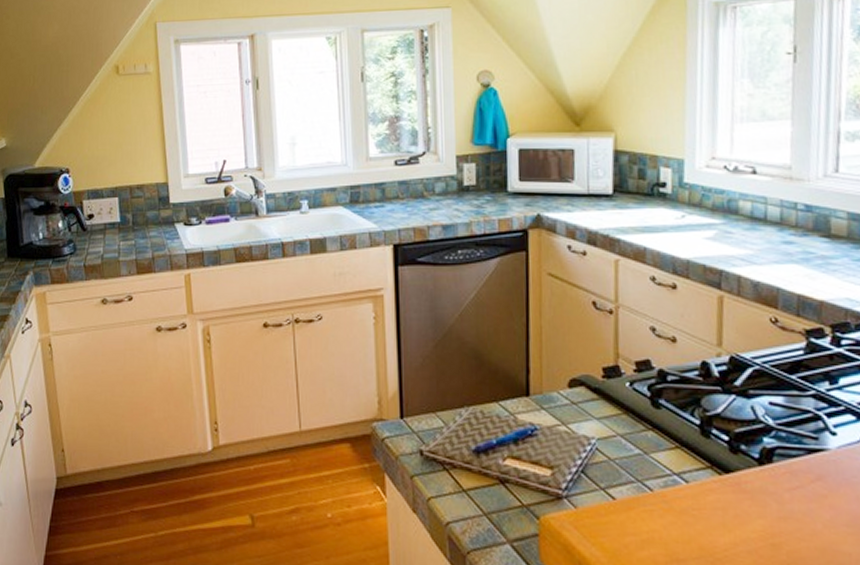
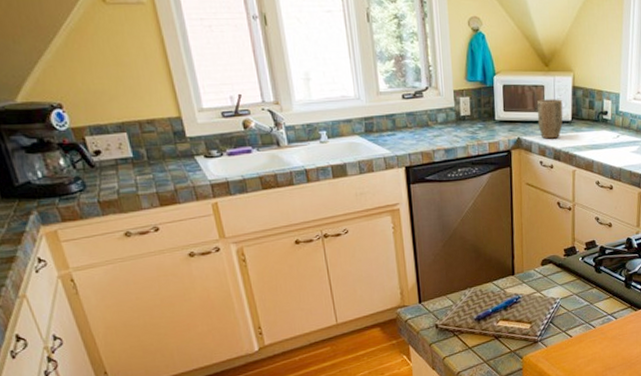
plant pot: none [564,166,601,217] -> present [537,99,563,139]

